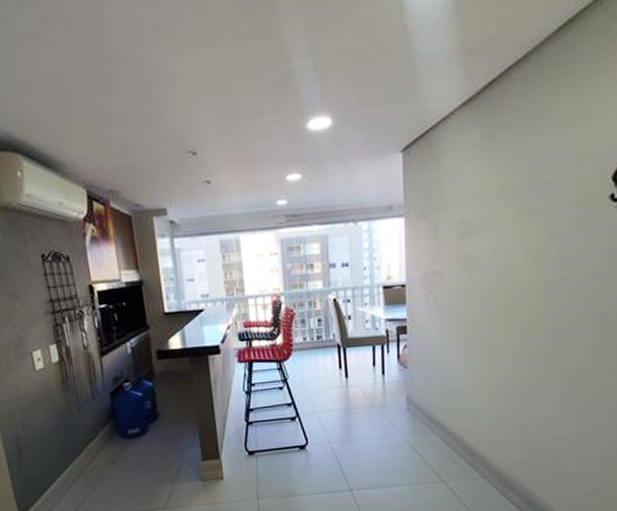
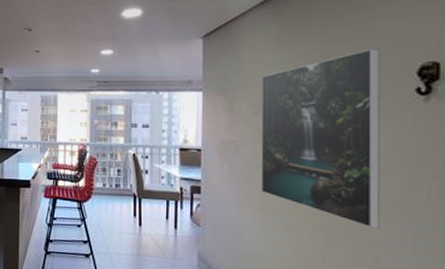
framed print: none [465,153,580,345] -> present [261,49,381,229]

